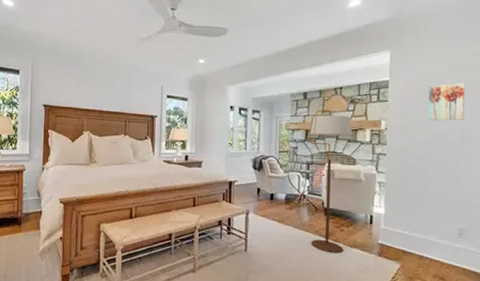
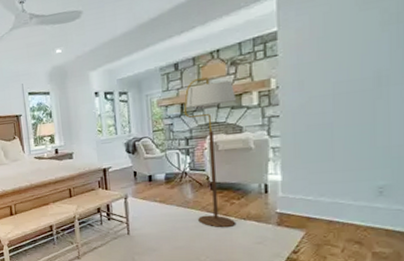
wall art: present [428,82,466,121] -> none [330,14,382,69]

